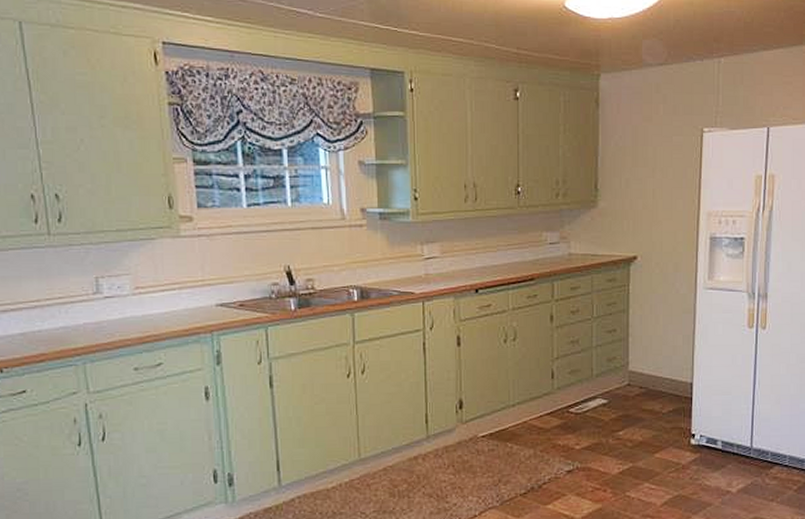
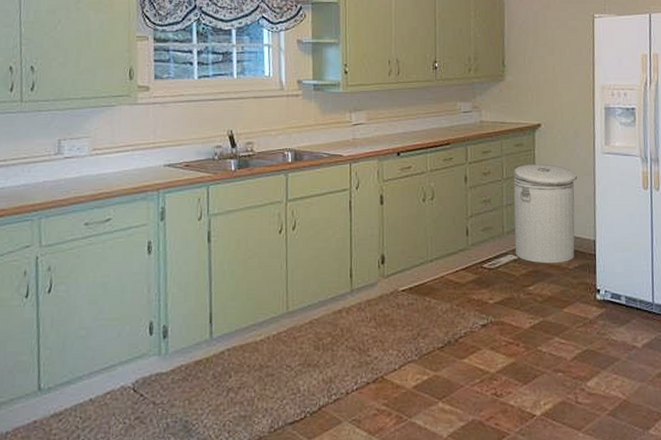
can: none [604,301,676,408] -> present [513,165,578,264]

